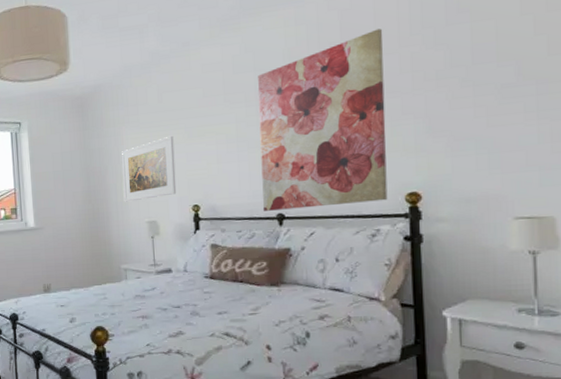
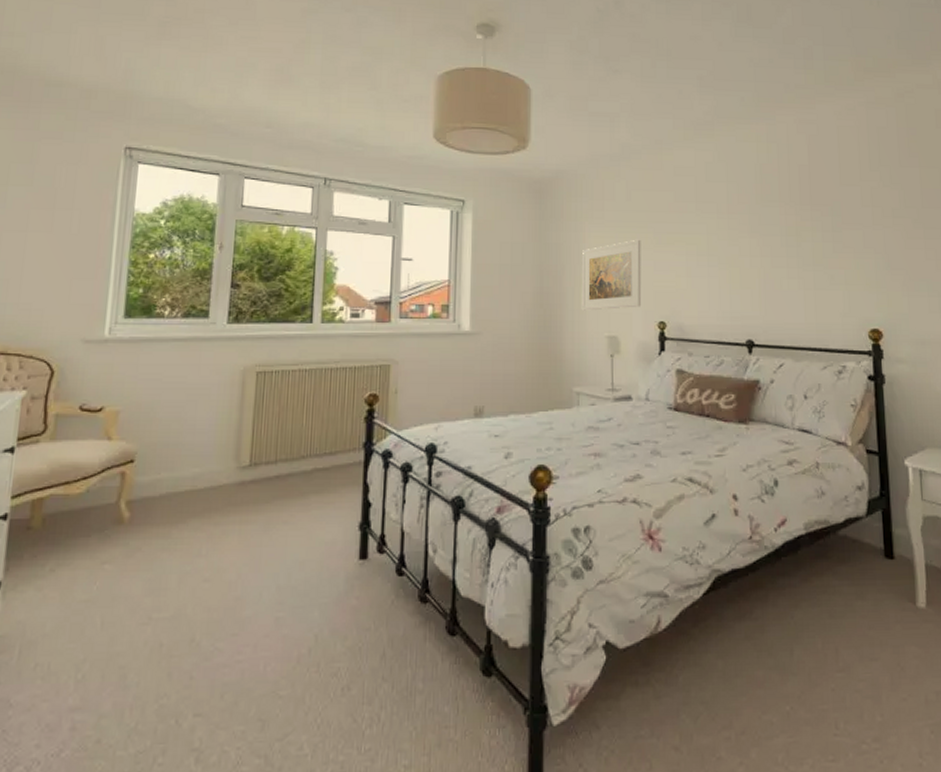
wall art: present [257,28,388,211] -> none [729,159,853,336]

